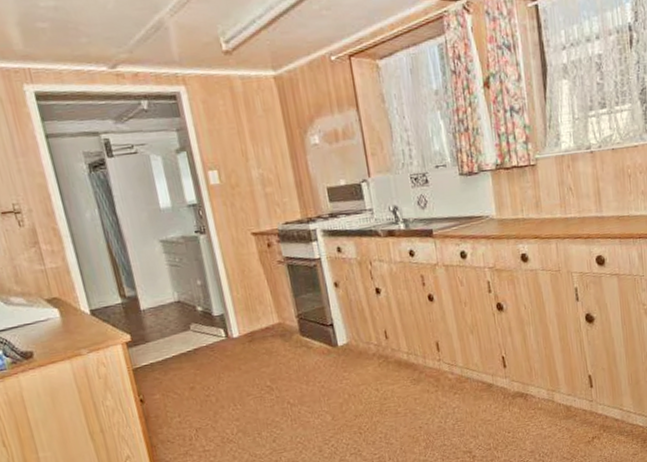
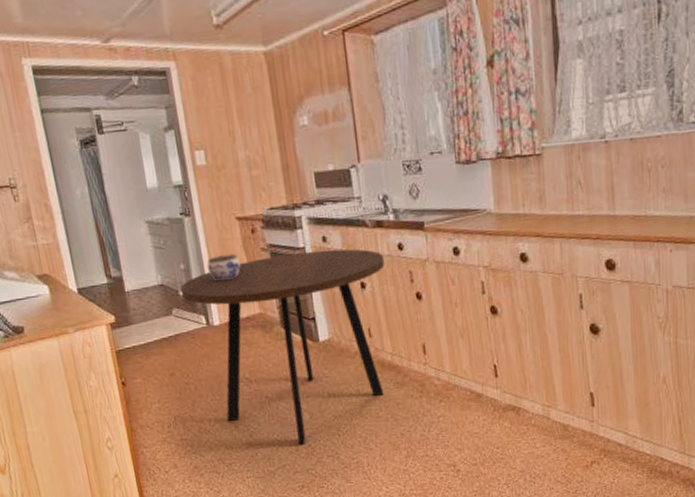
dining table: none [198,257,402,446] -> present [180,249,385,445]
jar: none [223,268,258,295] -> present [206,254,241,282]

